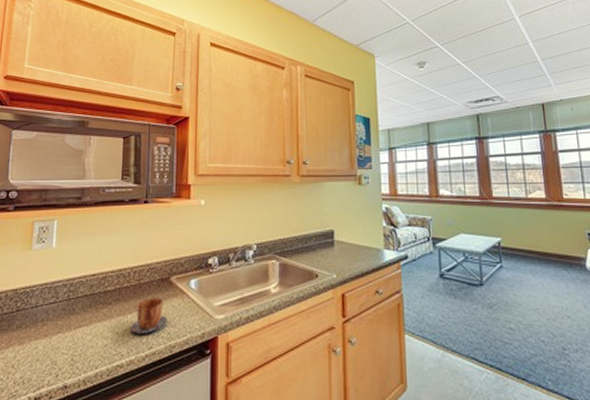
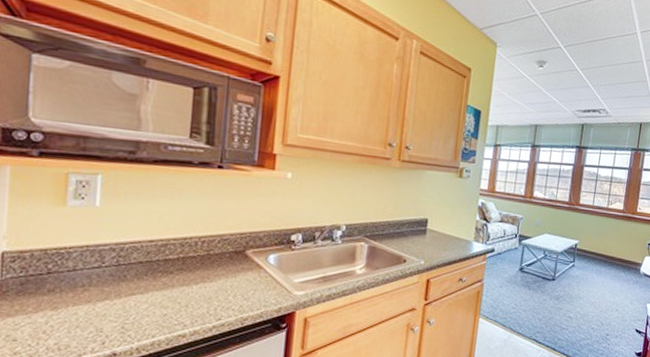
mug: present [130,298,167,334] -> none [196,270,240,305]

